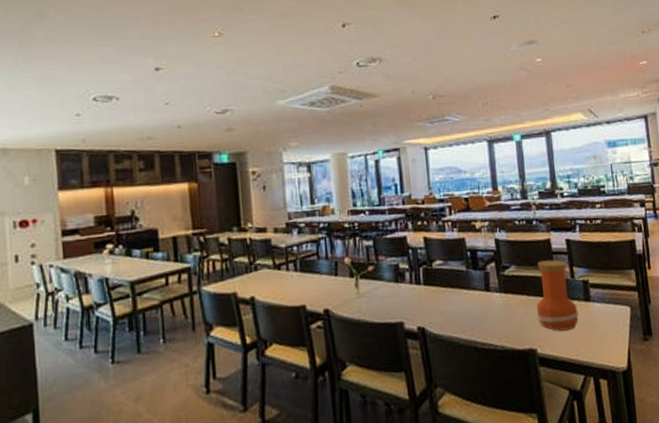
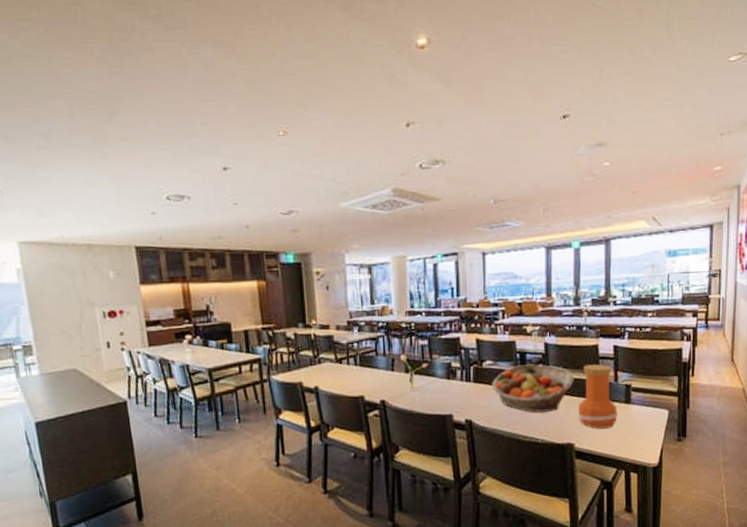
fruit basket: none [443,262,529,316] -> present [492,364,574,413]

